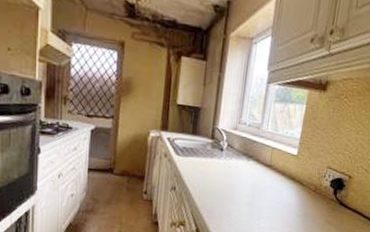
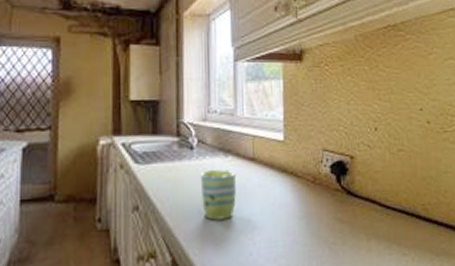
mug: none [224,168,255,208] -> present [200,169,237,220]

